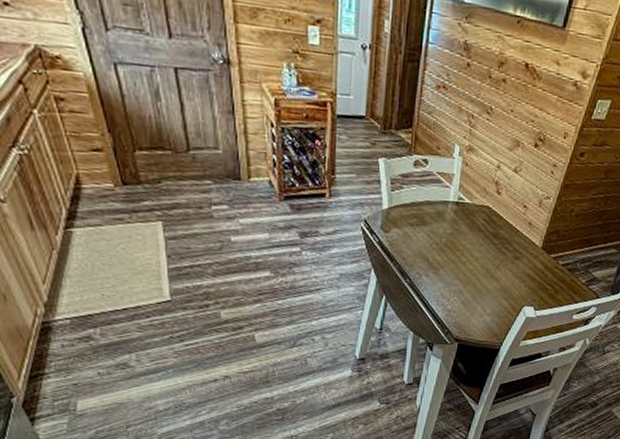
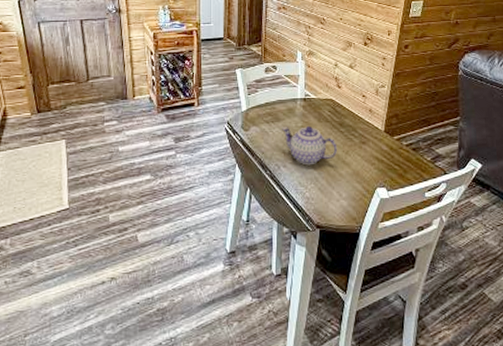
teapot: none [428,232,488,277] -> present [282,126,338,166]

